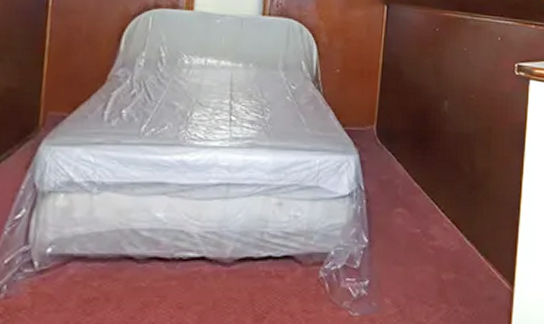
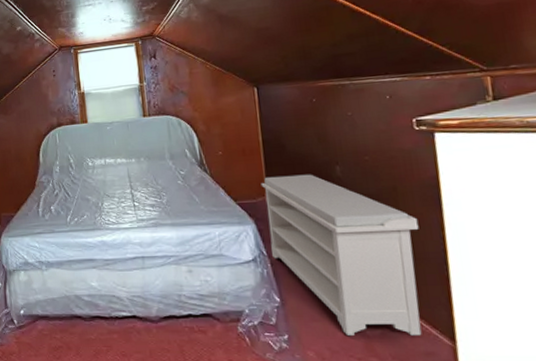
bench: none [369,103,504,280] -> present [261,174,422,336]

